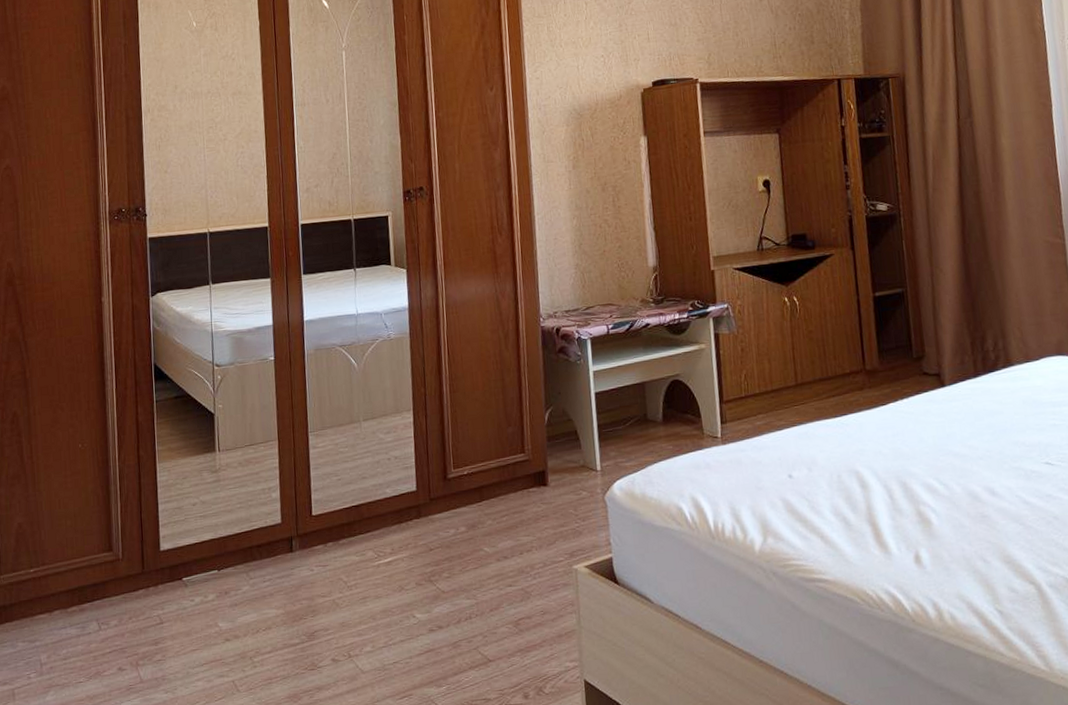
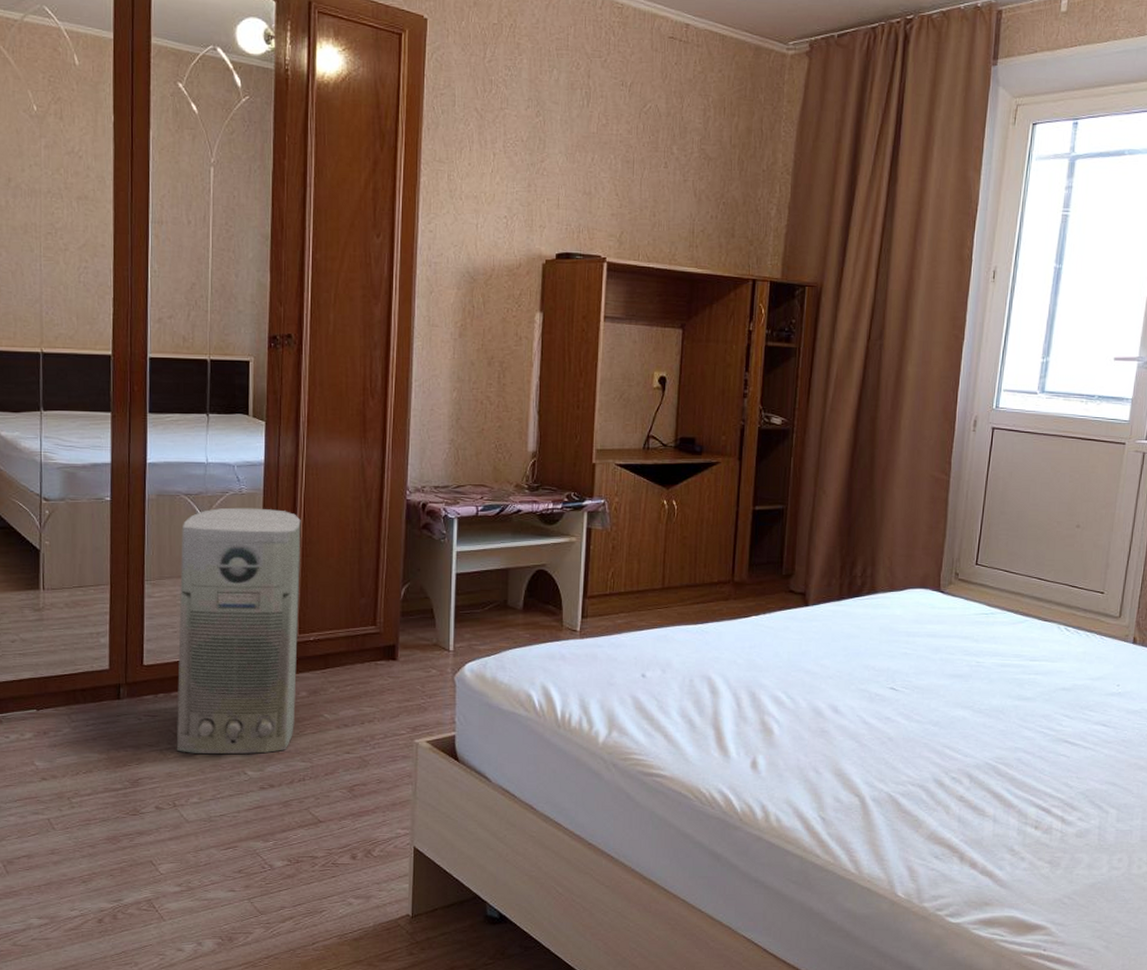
air purifier: none [339,350,457,601] -> present [176,507,301,754]

